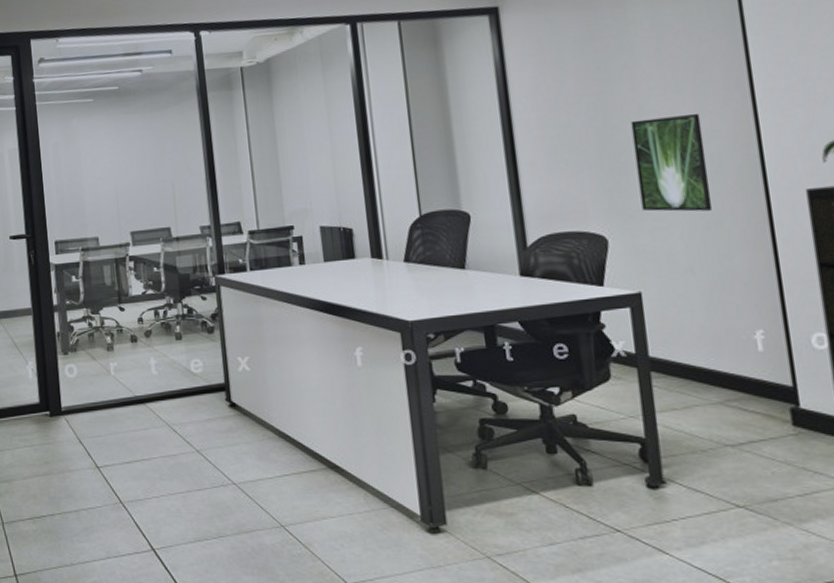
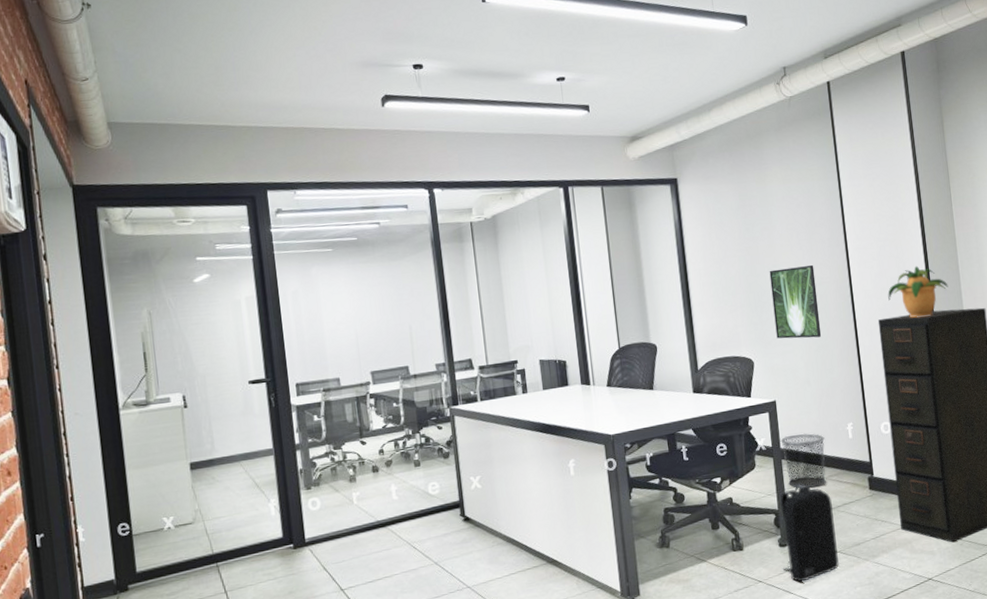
trash can: none [648,339,721,415] -> present [780,433,826,488]
backpack: none [648,405,744,540] -> present [780,483,840,582]

